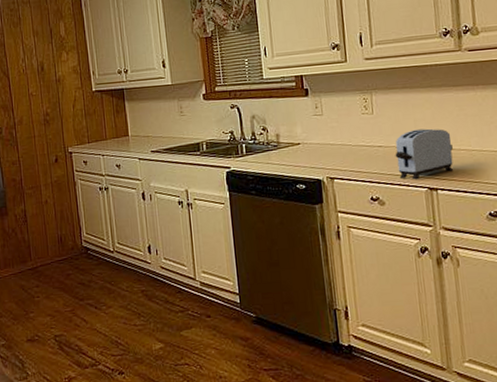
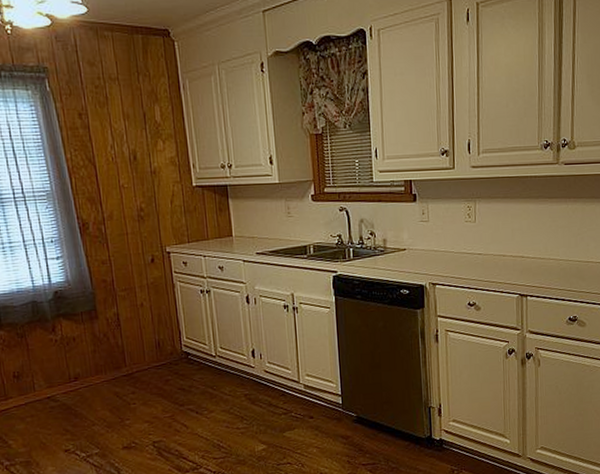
toaster: present [395,128,453,180] -> none [492,238,543,287]

